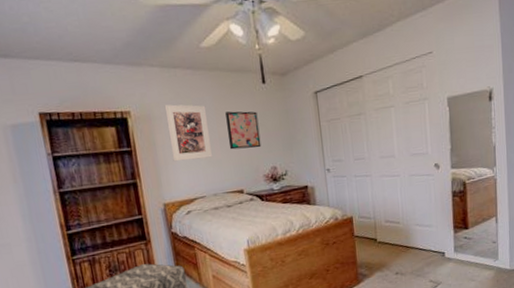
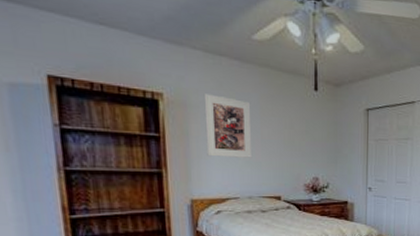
wall art: present [225,111,261,150] -> none [271,113,306,156]

